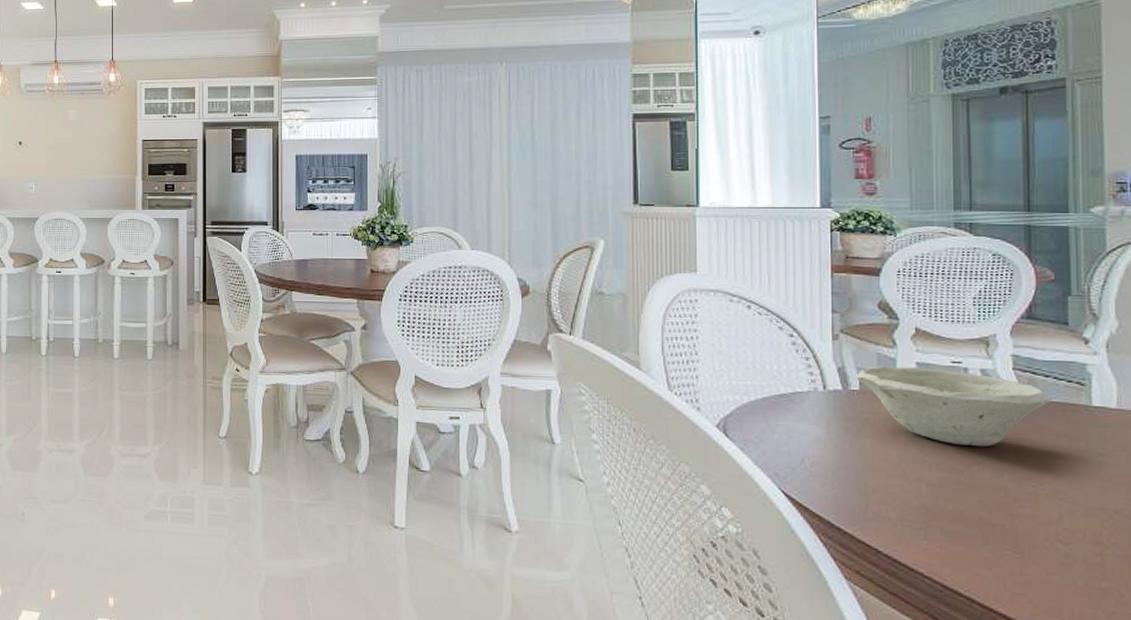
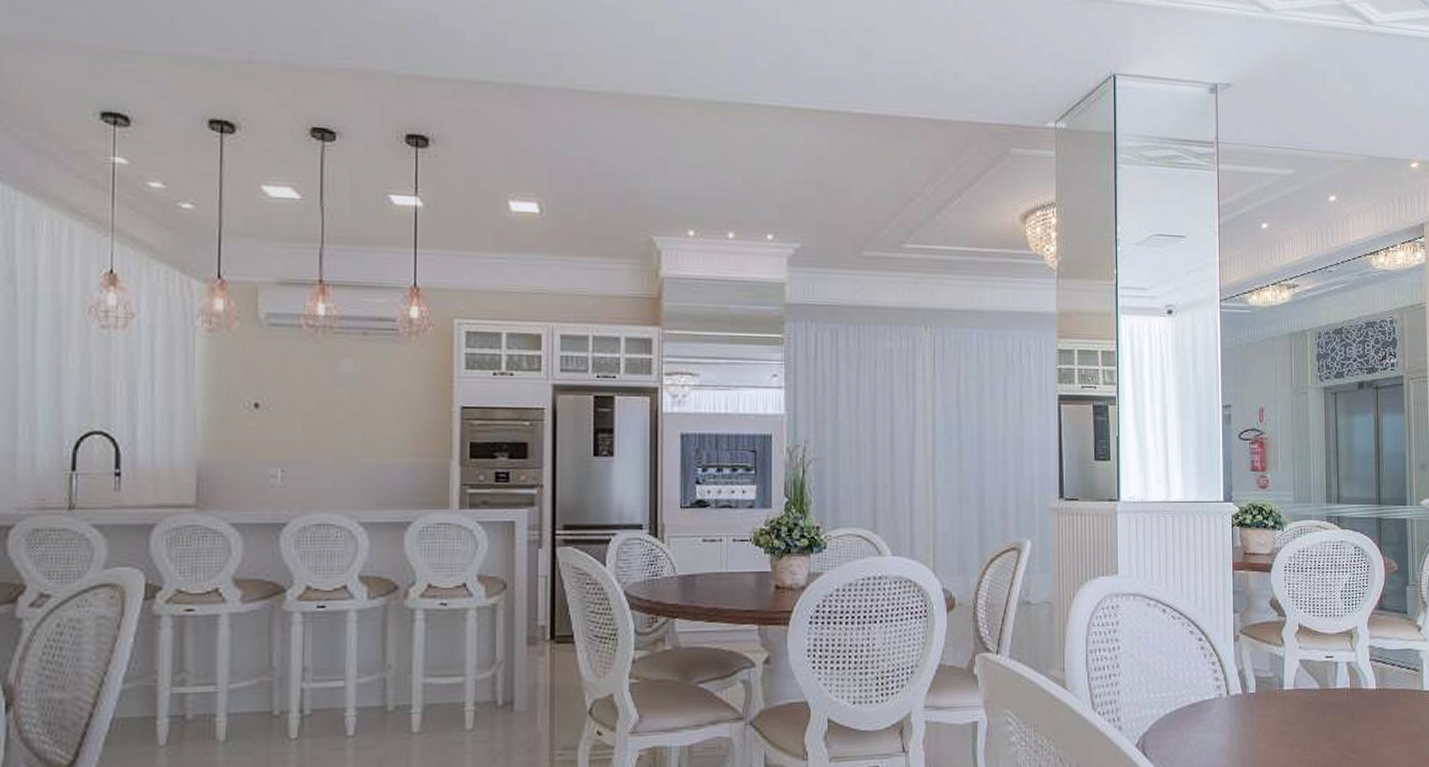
bowl: present [856,366,1051,447] -> none [1253,664,1396,741]

